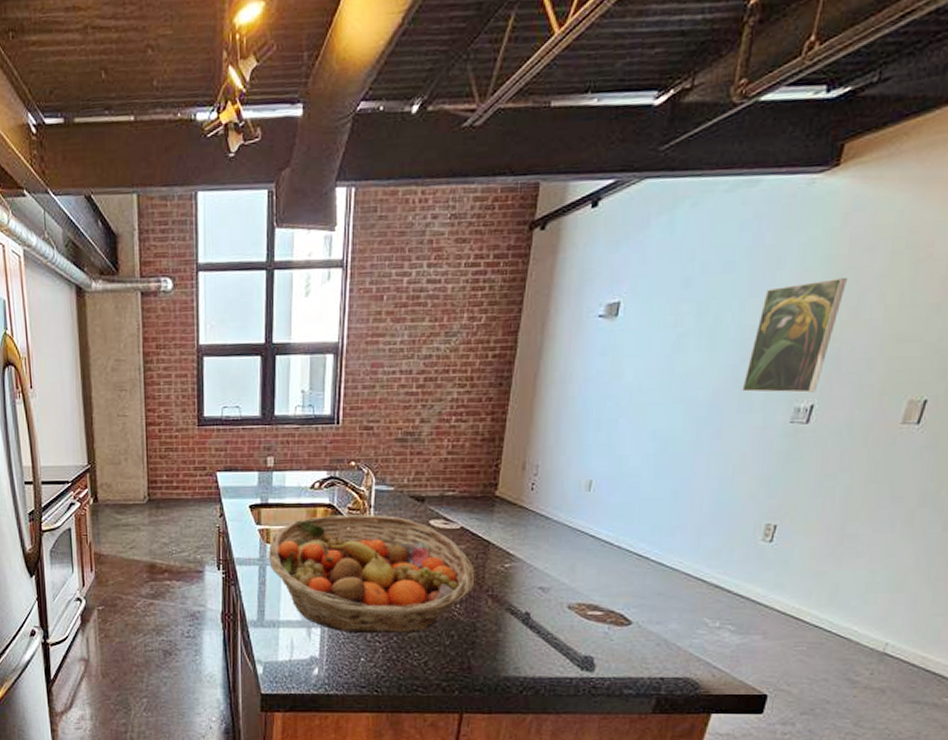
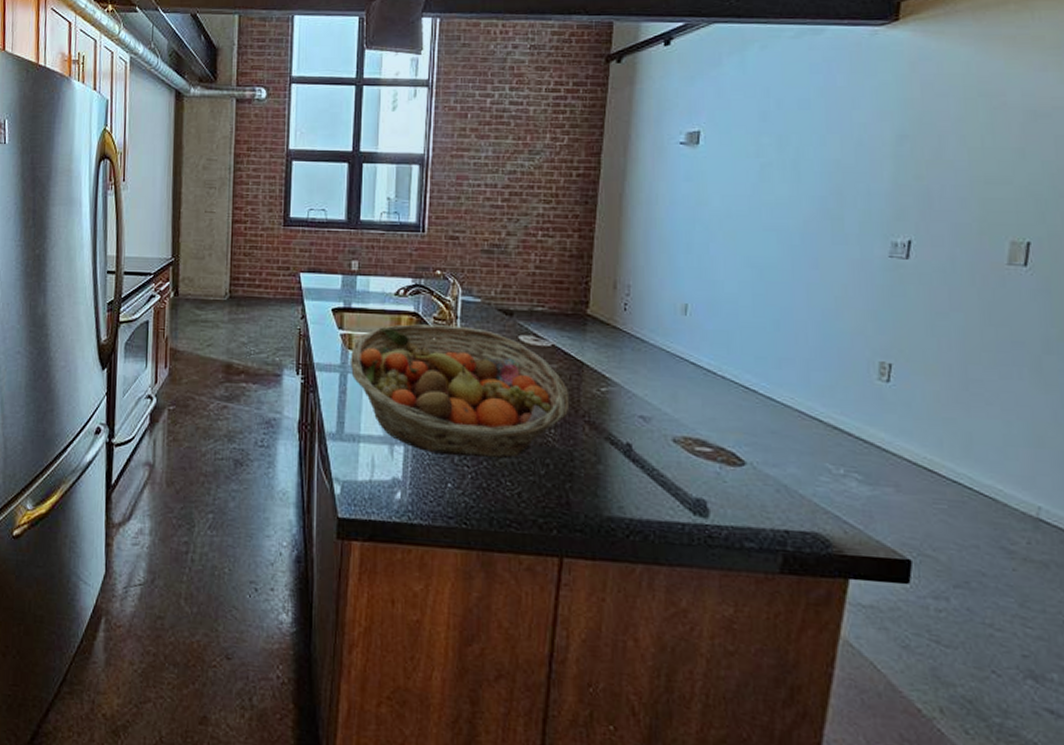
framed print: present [742,277,847,393] -> none [833,119,925,228]

